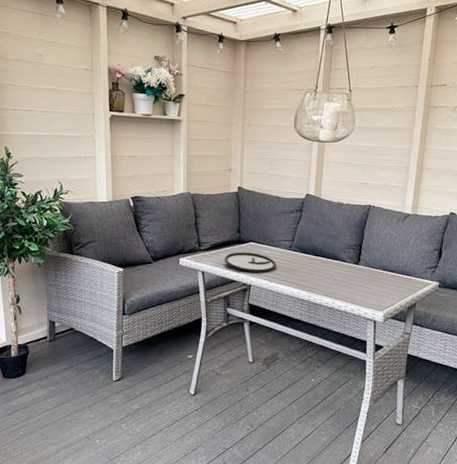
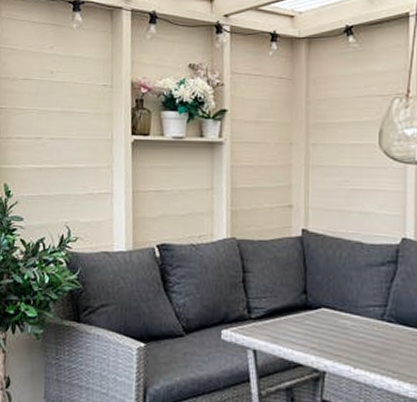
plate: present [224,252,277,273] -> none [284,321,363,353]

